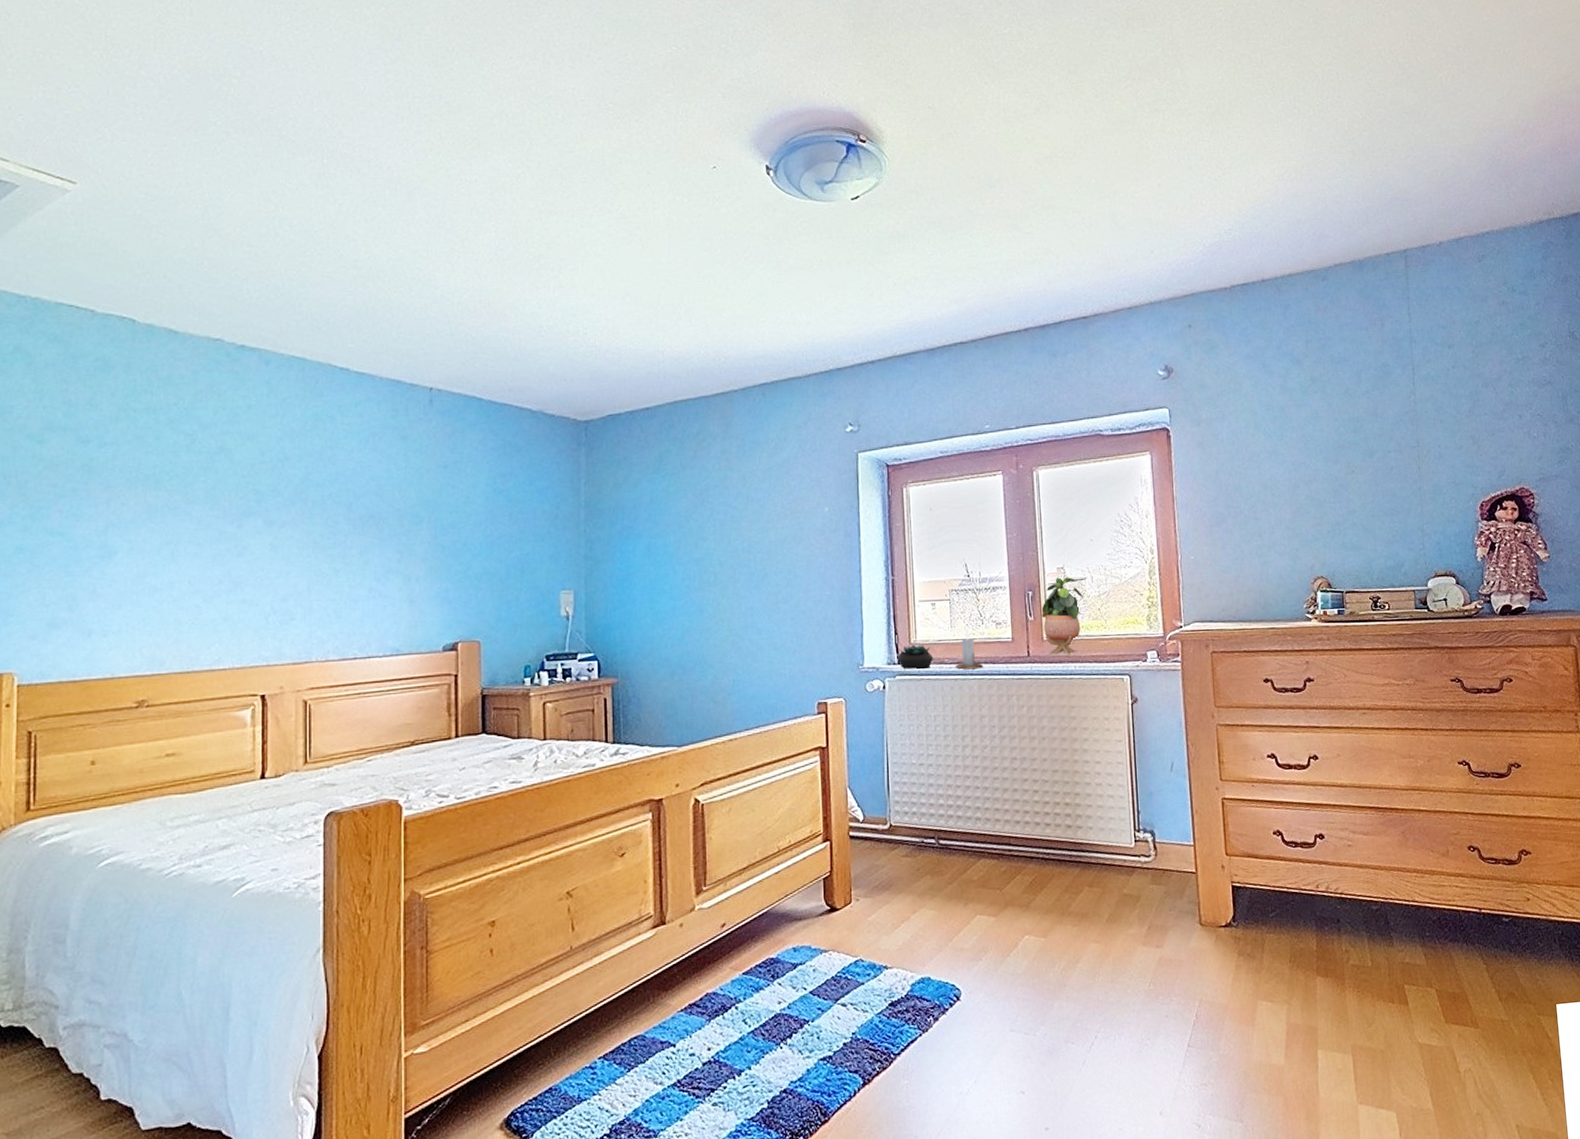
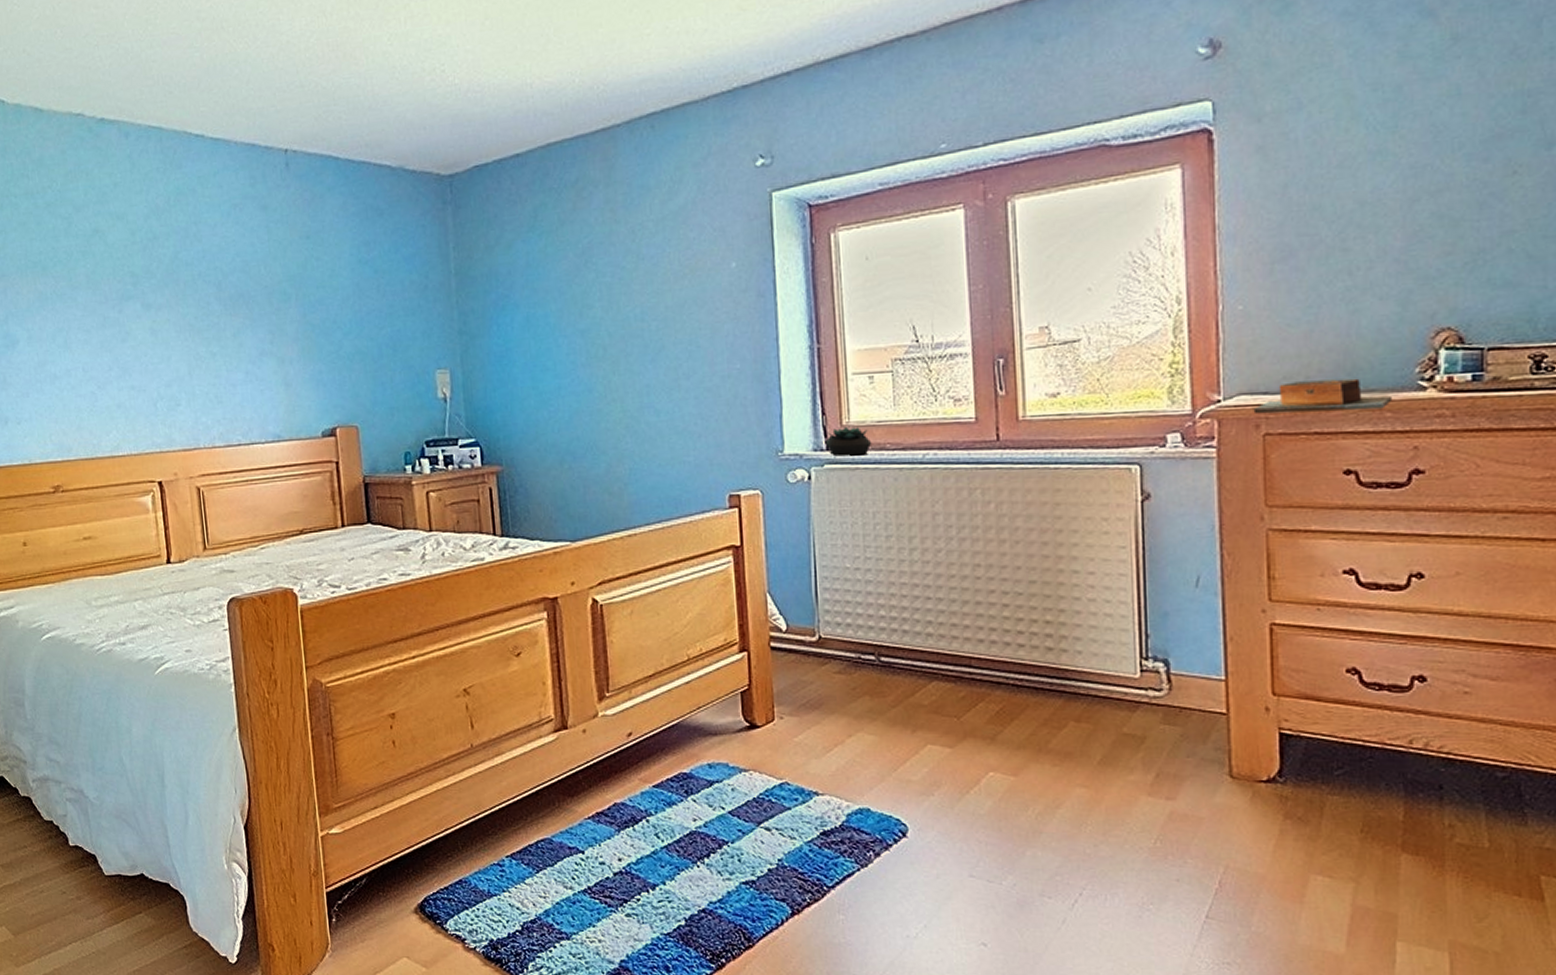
candle: present [955,628,983,670] -> none [899,406,936,457]
potted plant: present [1041,576,1084,655] -> none [1016,338,1077,439]
wooden box: none [1203,611,1290,637] -> present [1253,378,1391,415]

